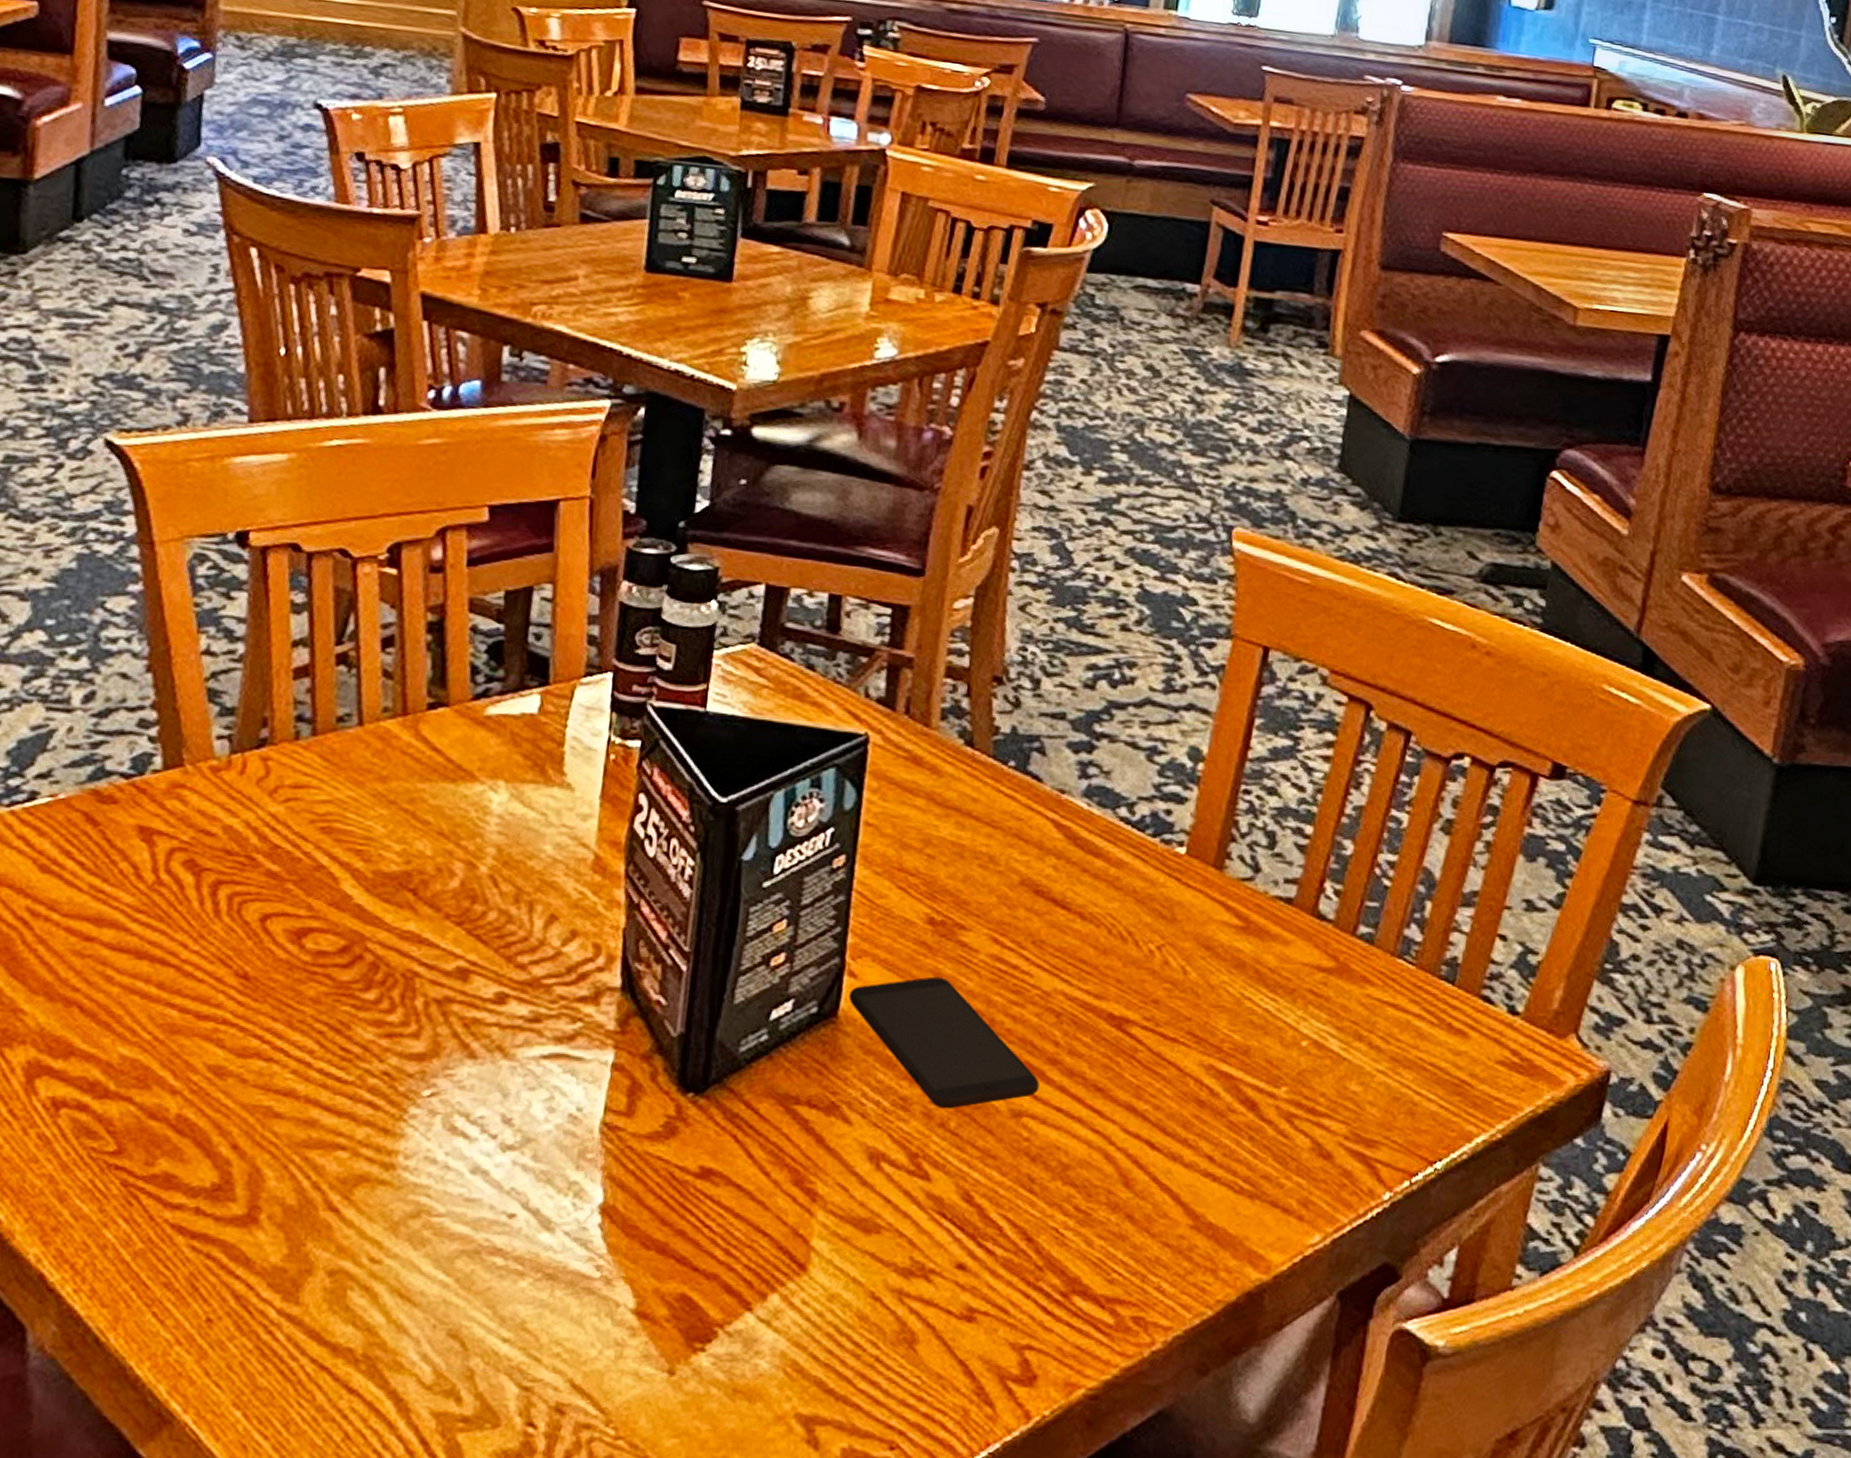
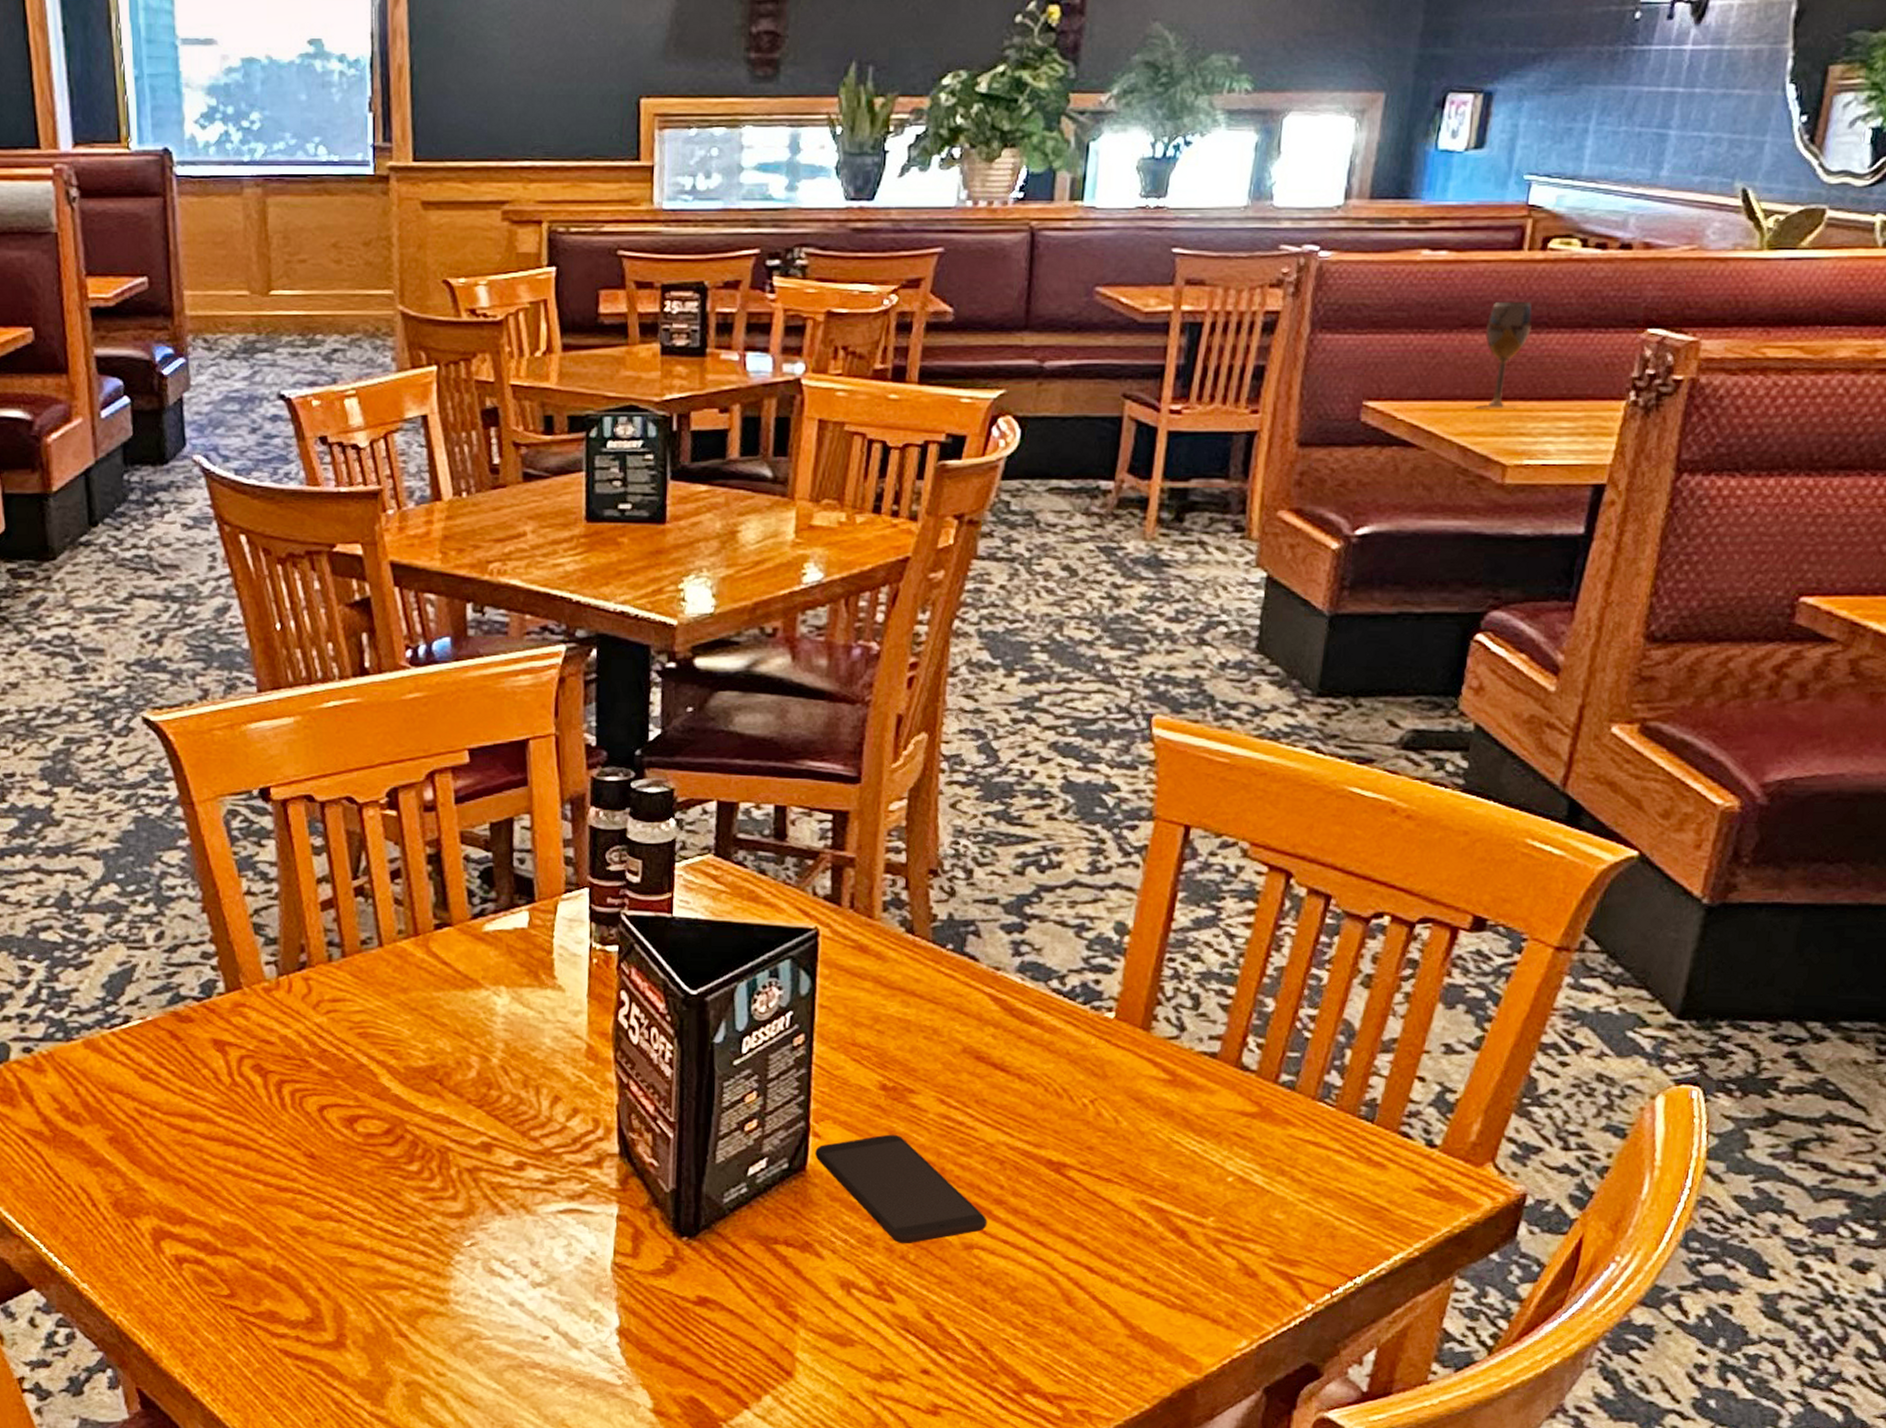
wine glass: none [1547,152,1600,256] -> present [1475,301,1533,410]

